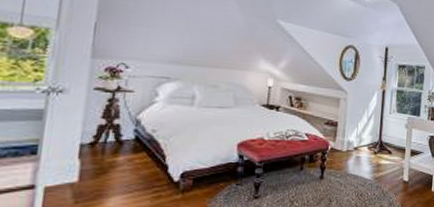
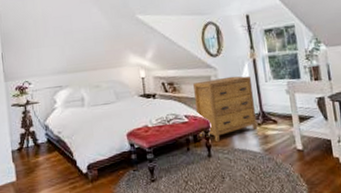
dresser: none [316,102,378,165] -> present [193,76,257,143]

